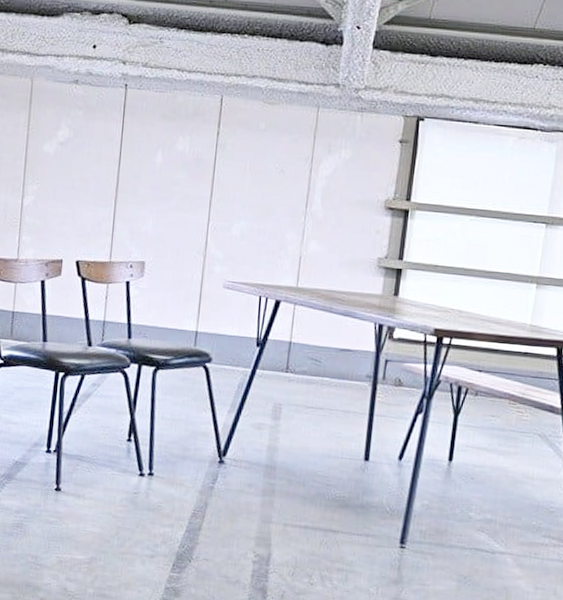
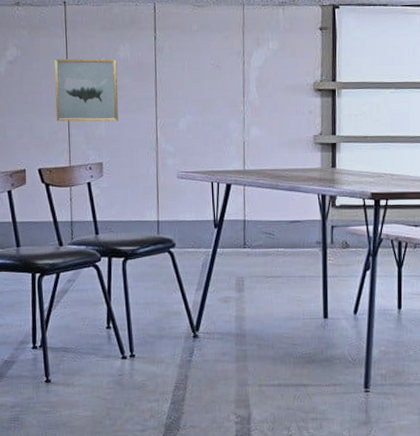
wall art: none [101,145,174,219] -> present [54,58,118,122]

